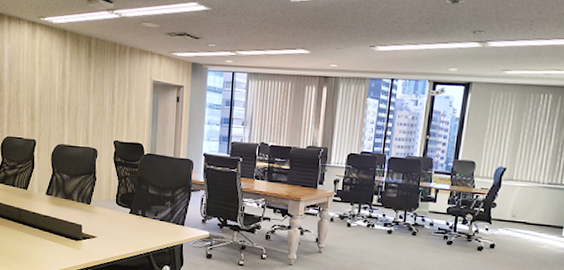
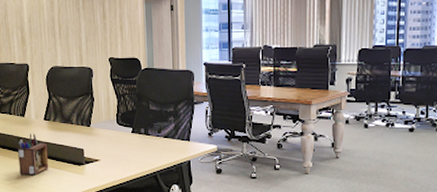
desk organizer: none [18,206,47,247] -> present [18,134,49,176]

